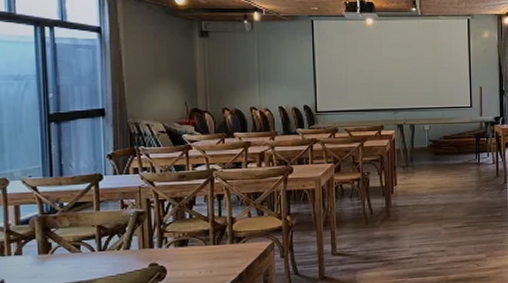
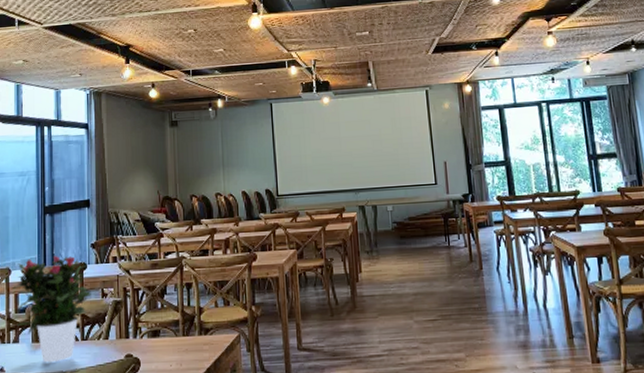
potted flower: none [12,165,109,274] -> present [13,255,91,363]

